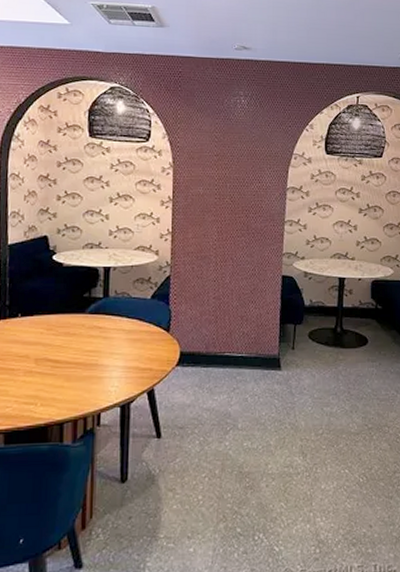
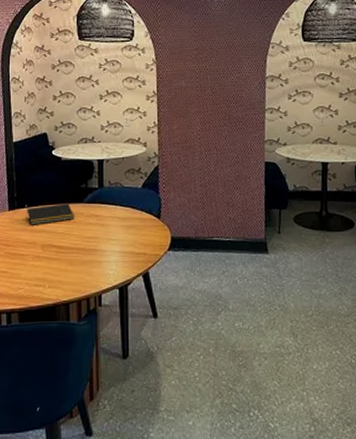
notepad: none [18,313,75,337] -> present [26,203,75,225]

